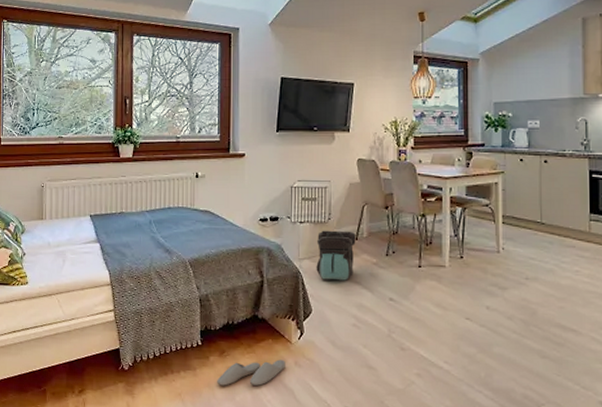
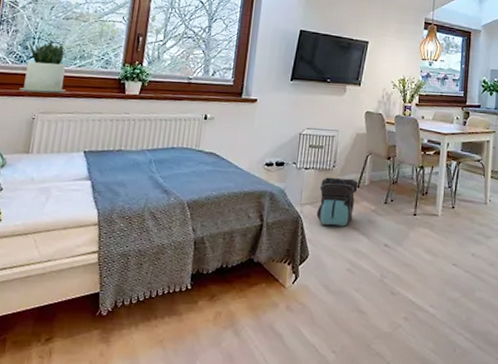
planter: none [27,110,66,162] -> present [19,40,66,94]
slippers: present [217,359,285,386] -> none [203,304,277,332]

